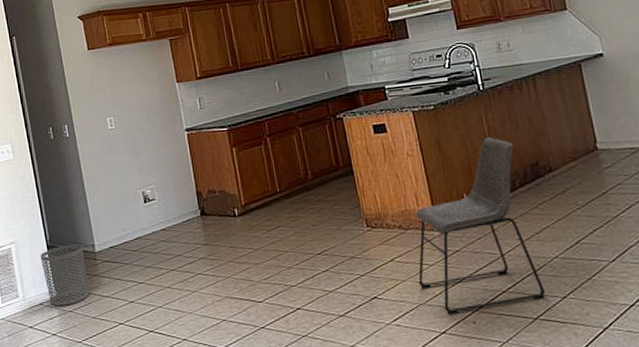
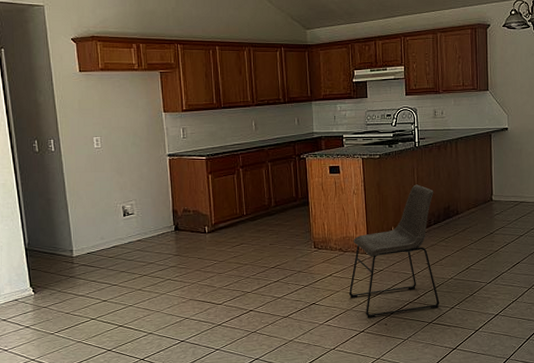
waste bin: present [41,244,89,306] -> none [18,249,64,303]

